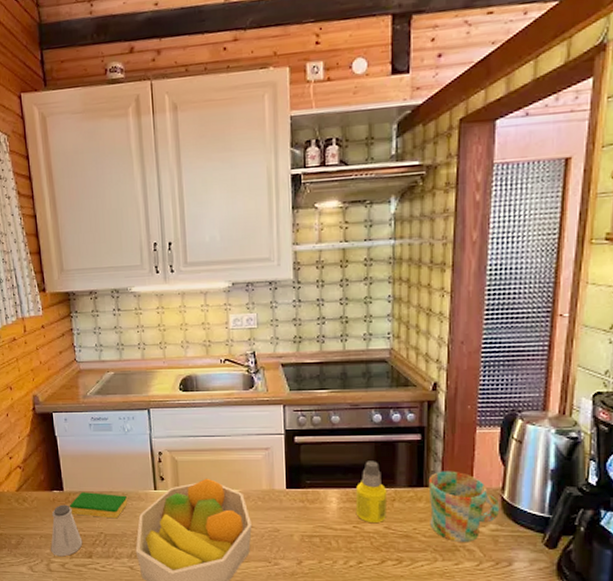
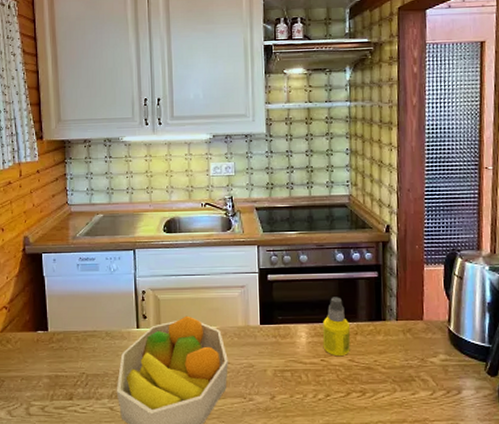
saltshaker: present [50,504,83,557] -> none [31,345,64,399]
dish sponge: present [69,492,127,519] -> none [52,332,110,358]
mug: present [428,471,500,542] -> none [385,305,448,372]

